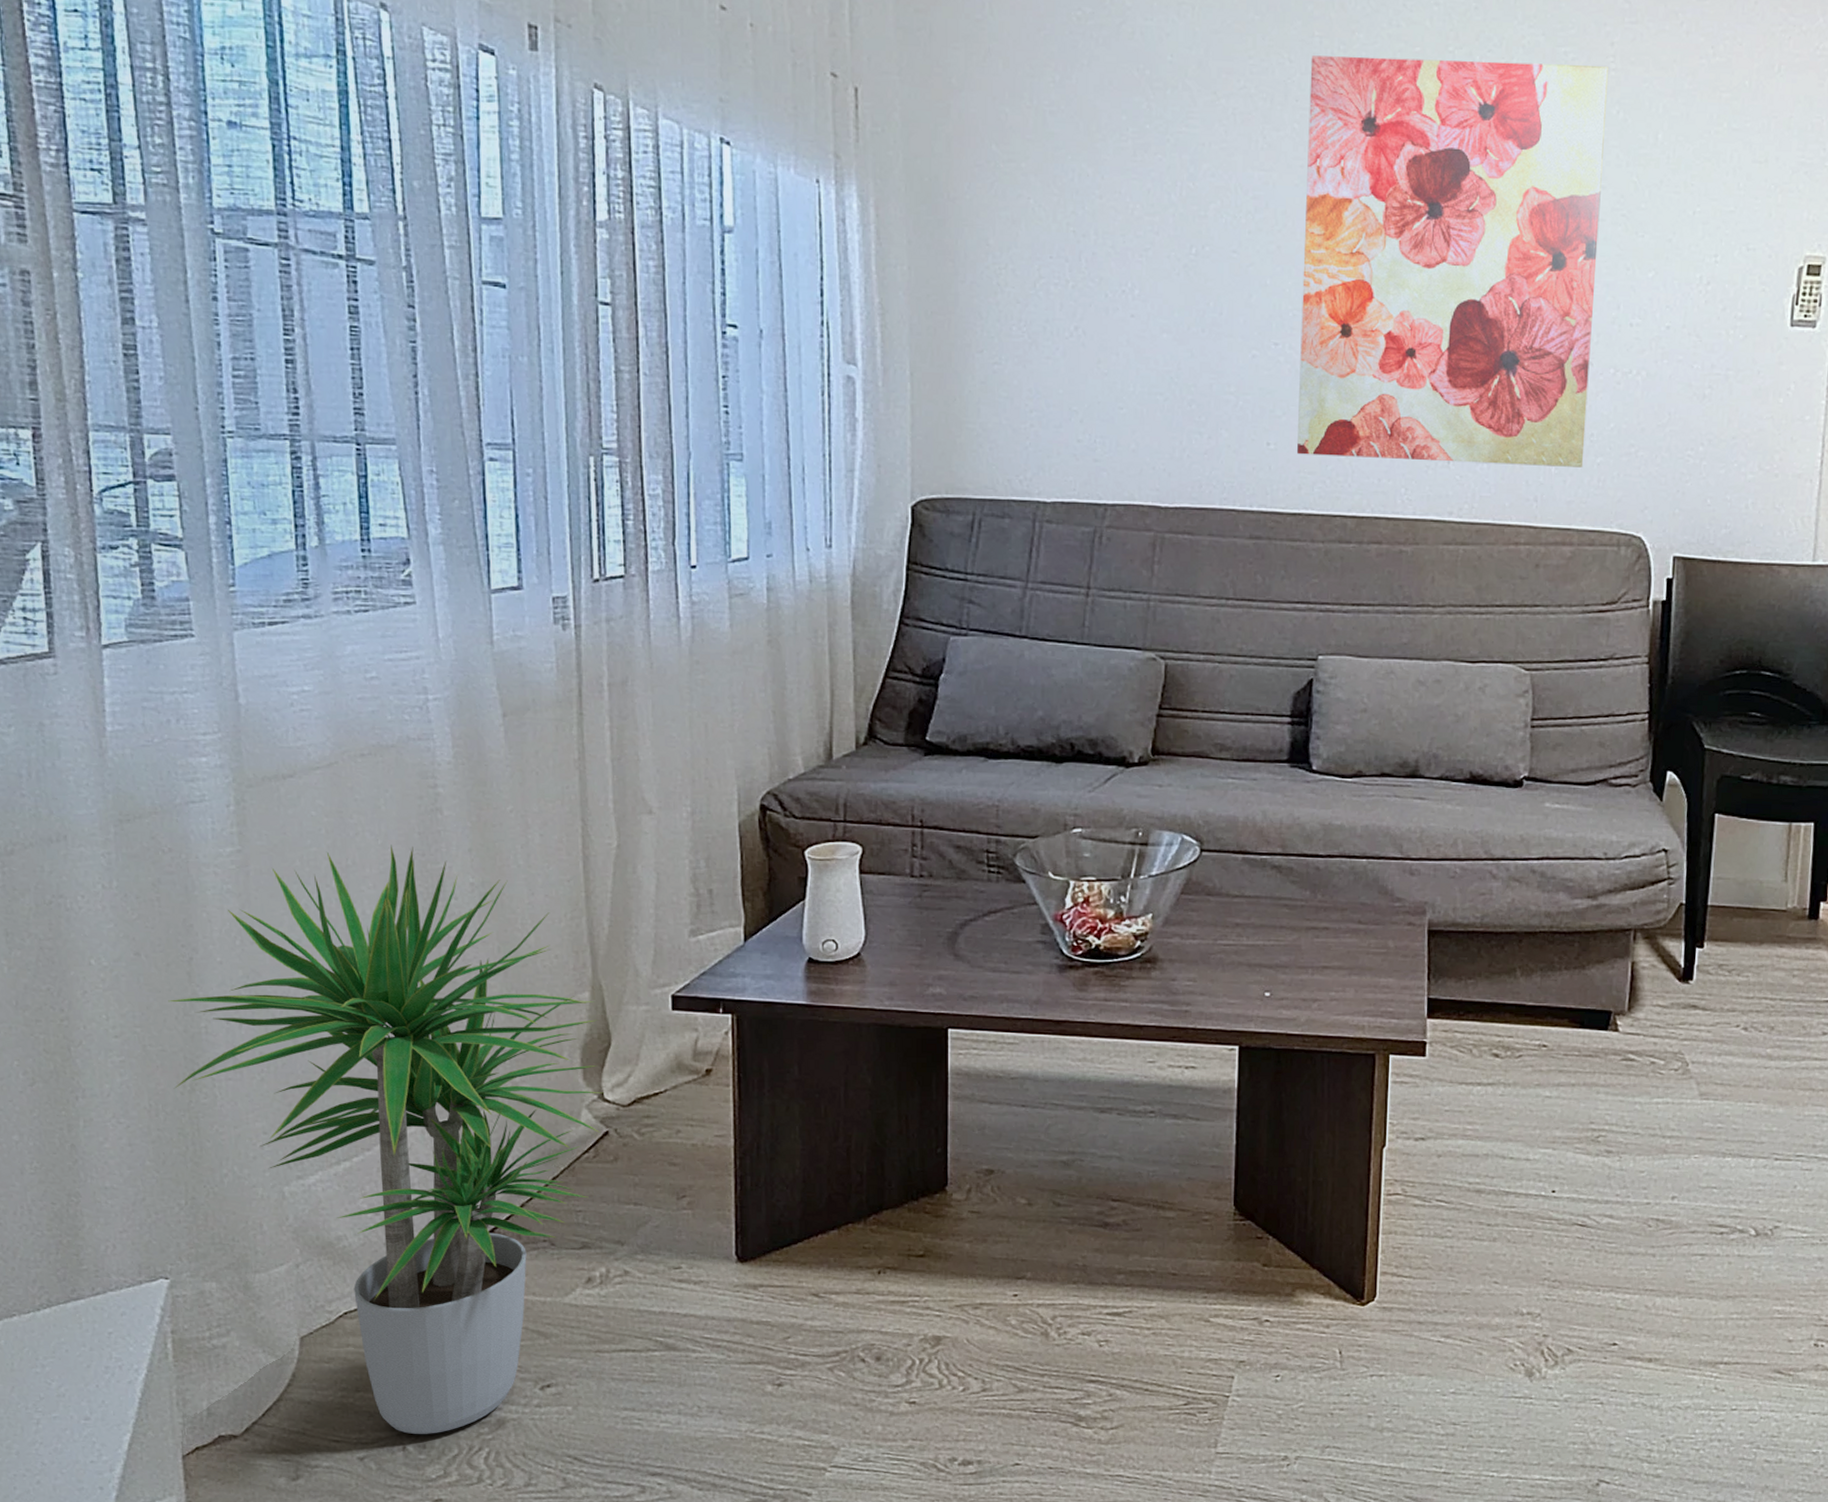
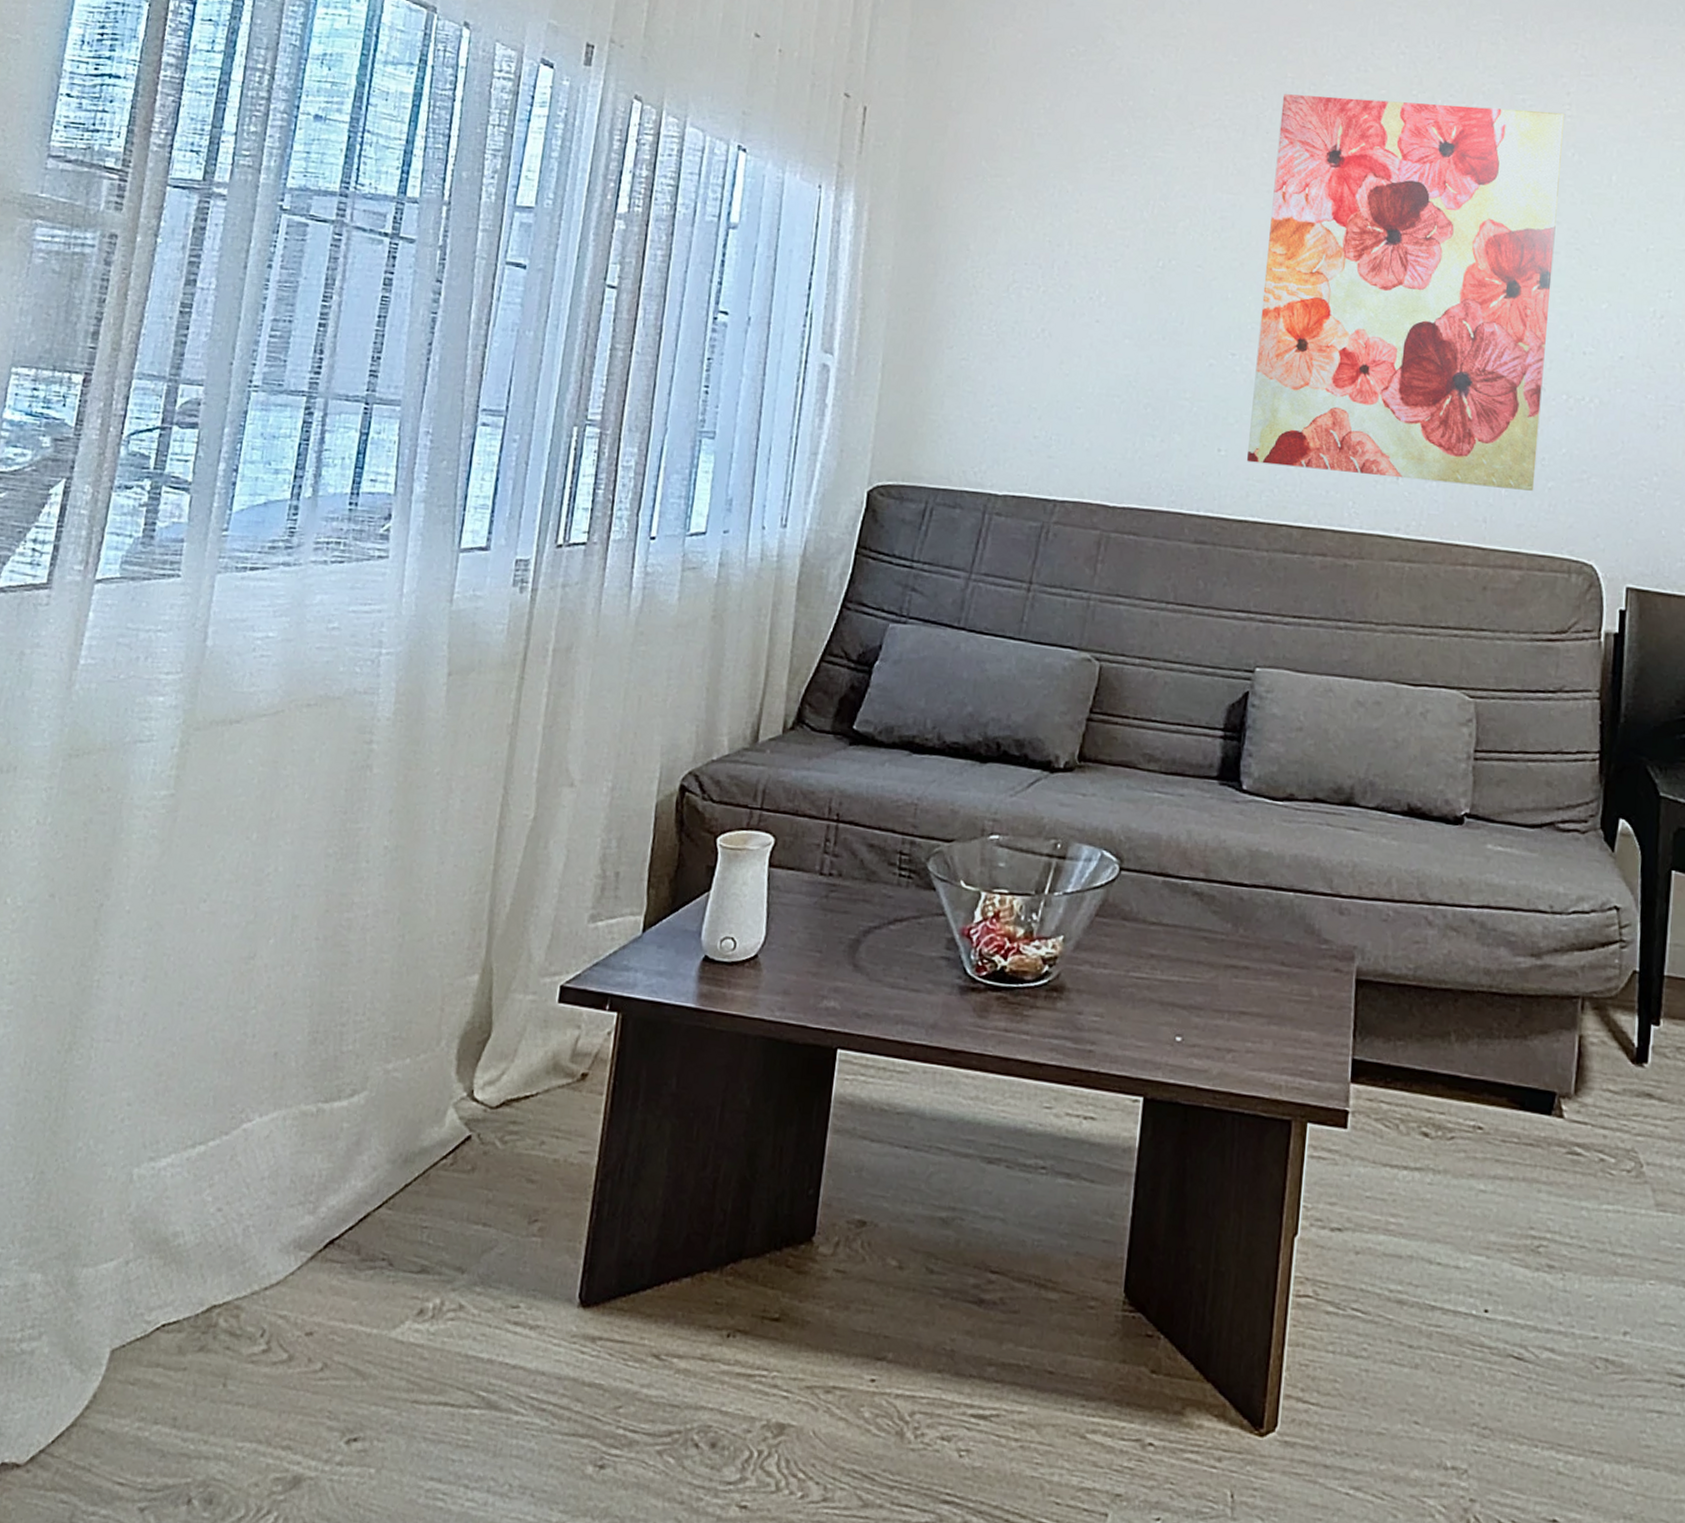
potted plant: present [168,845,603,1434] -> none [51,799,482,1487]

